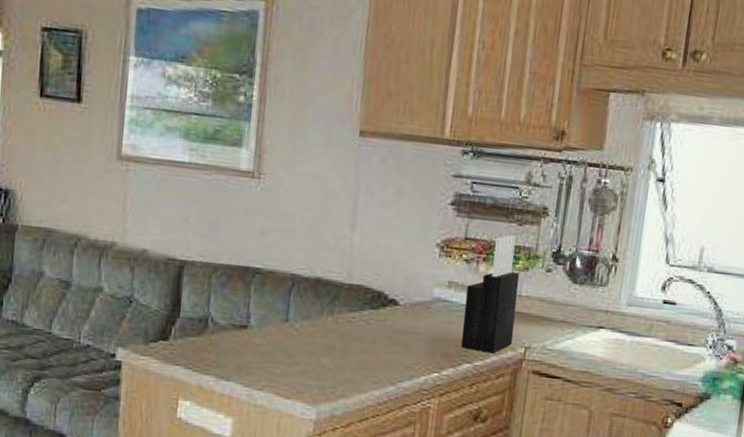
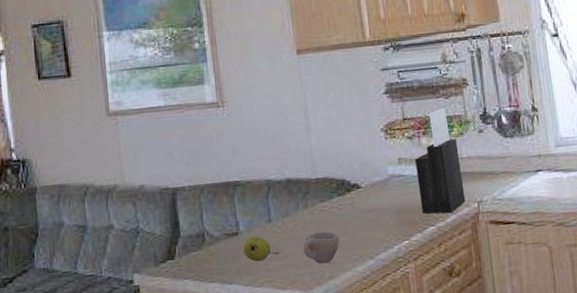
fruit: none [249,333,291,363] -> present [243,236,280,262]
cup: none [318,343,362,380] -> present [303,231,340,264]

